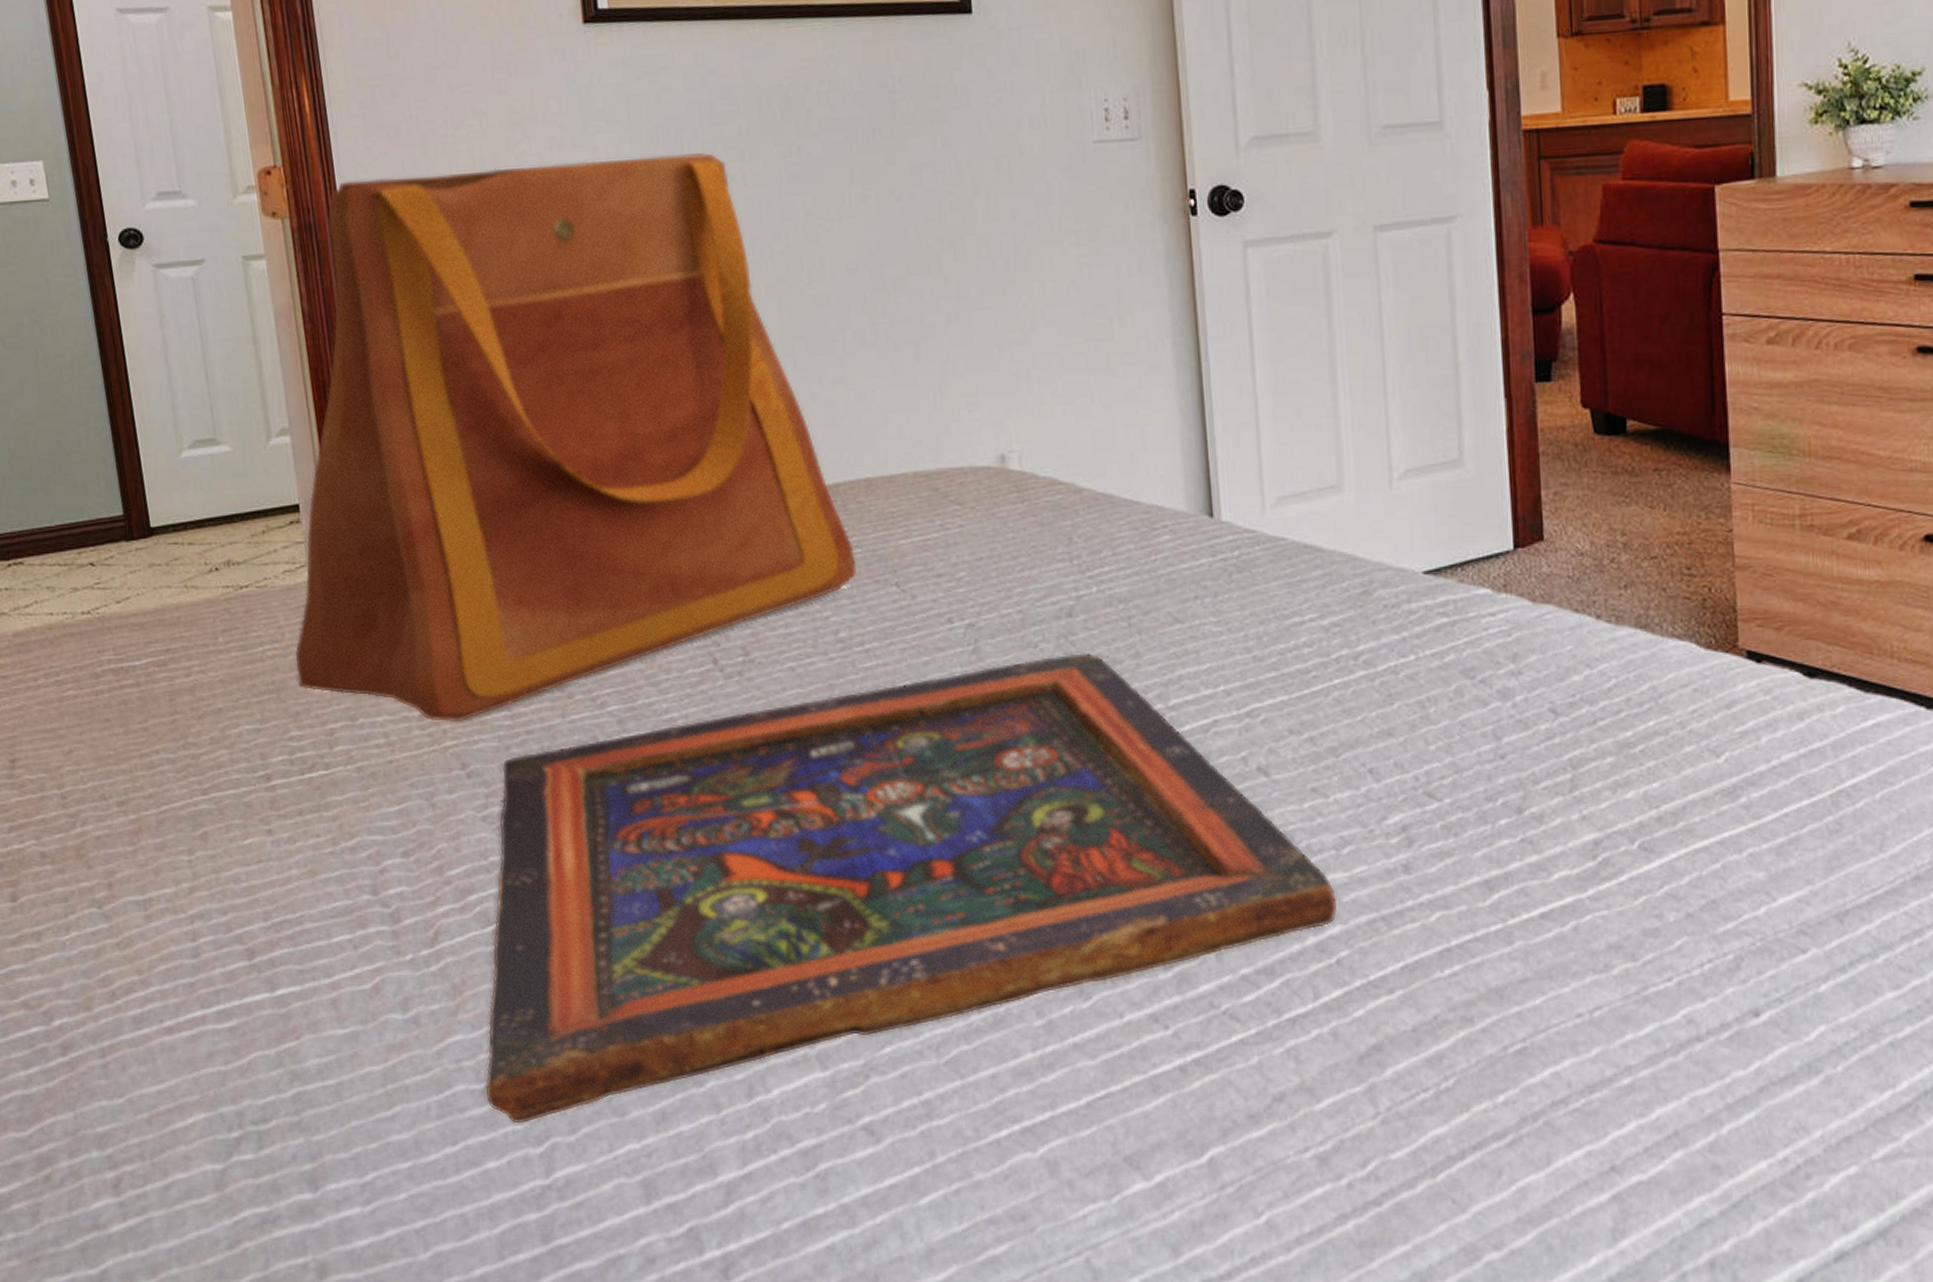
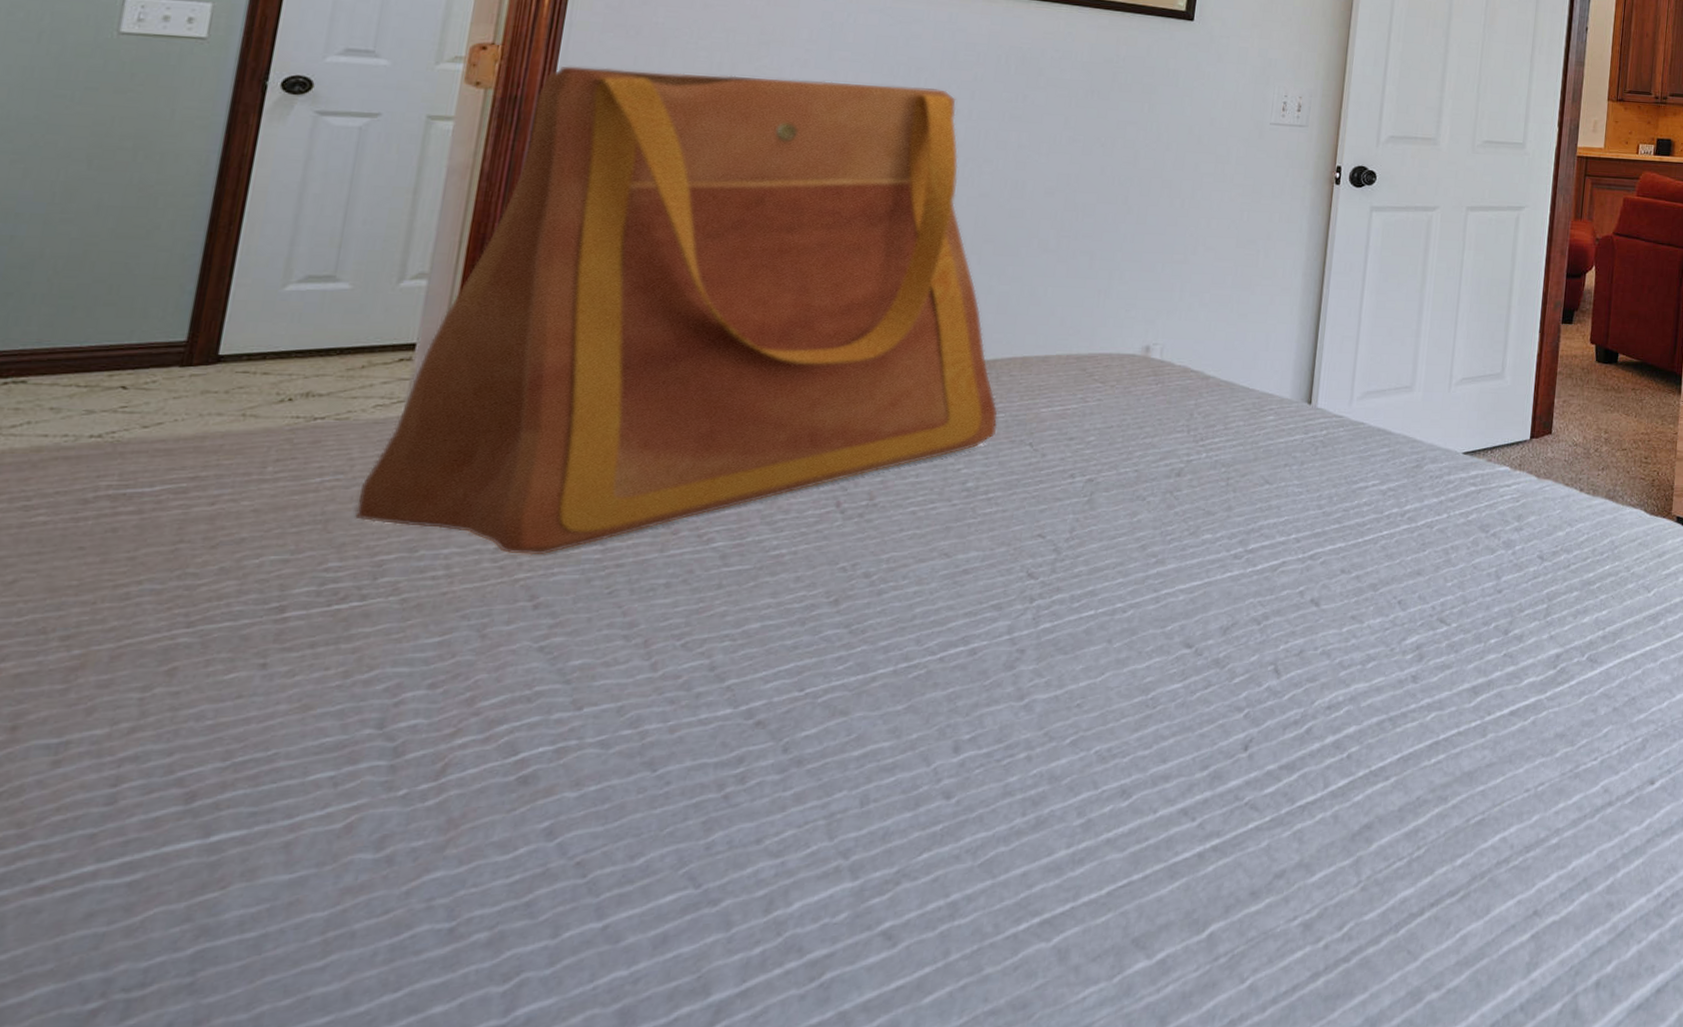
painted panel: present [485,651,1338,1124] -> none [455,505,1356,962]

